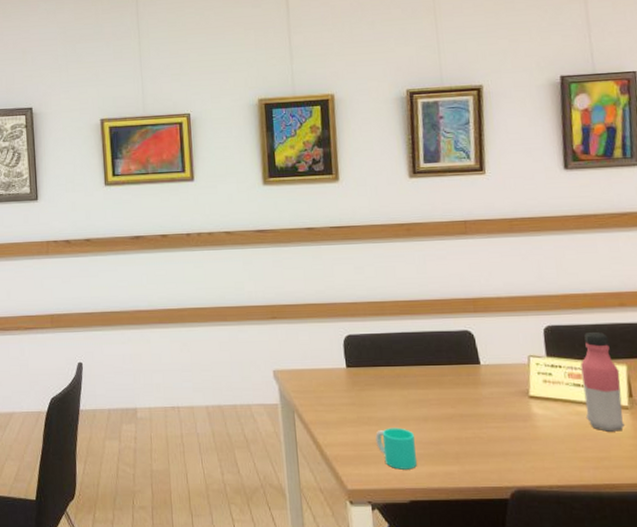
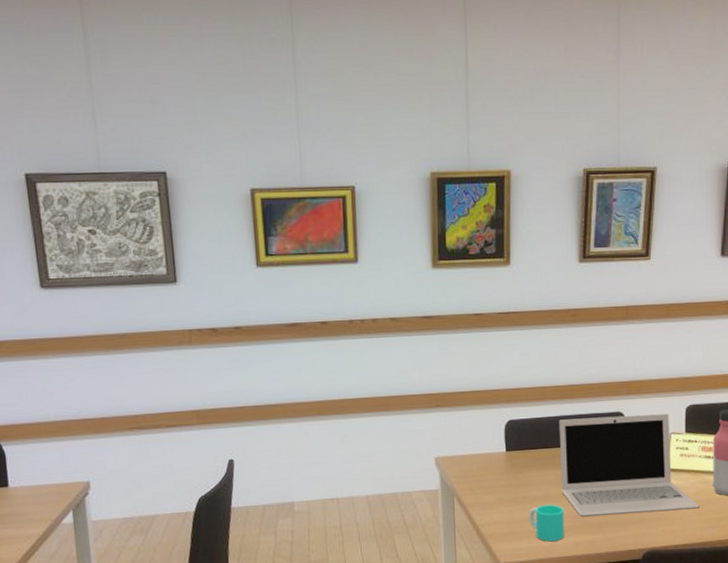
laptop: none [400,333,574,445] -> present [559,413,700,517]

